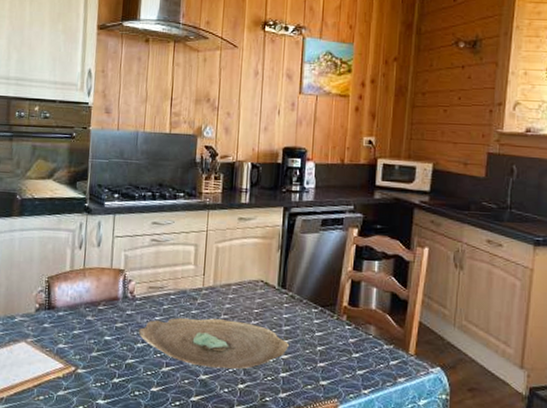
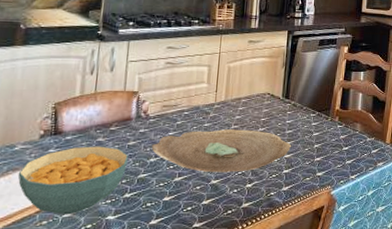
cereal bowl: none [18,324,117,393] -> present [18,146,129,215]

